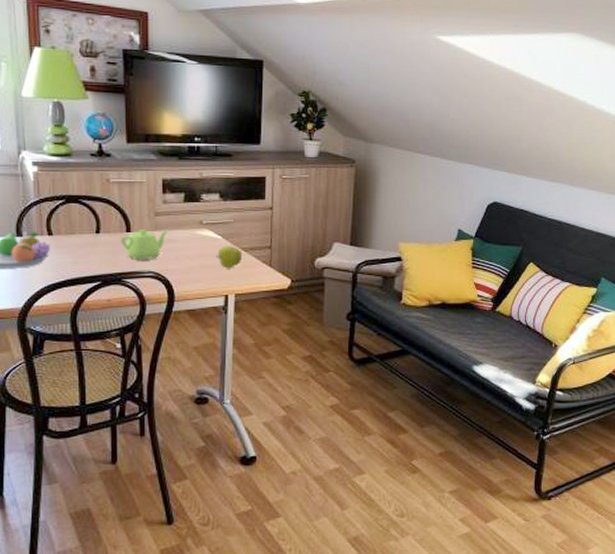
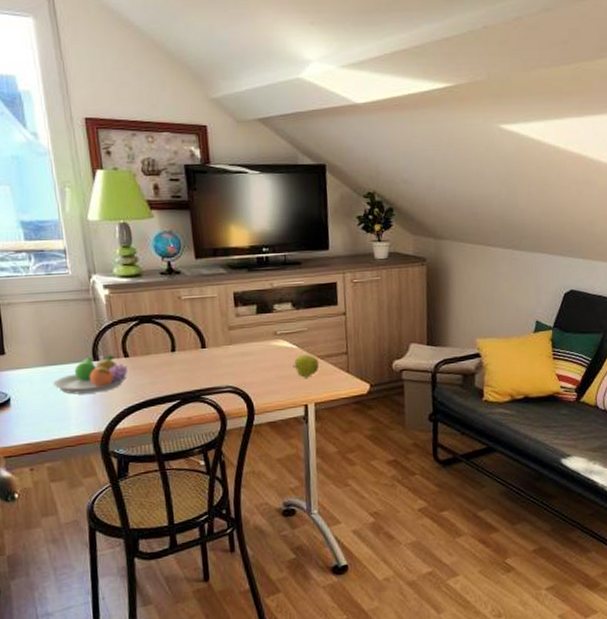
teapot: present [119,230,168,261] -> none [195,343,243,376]

